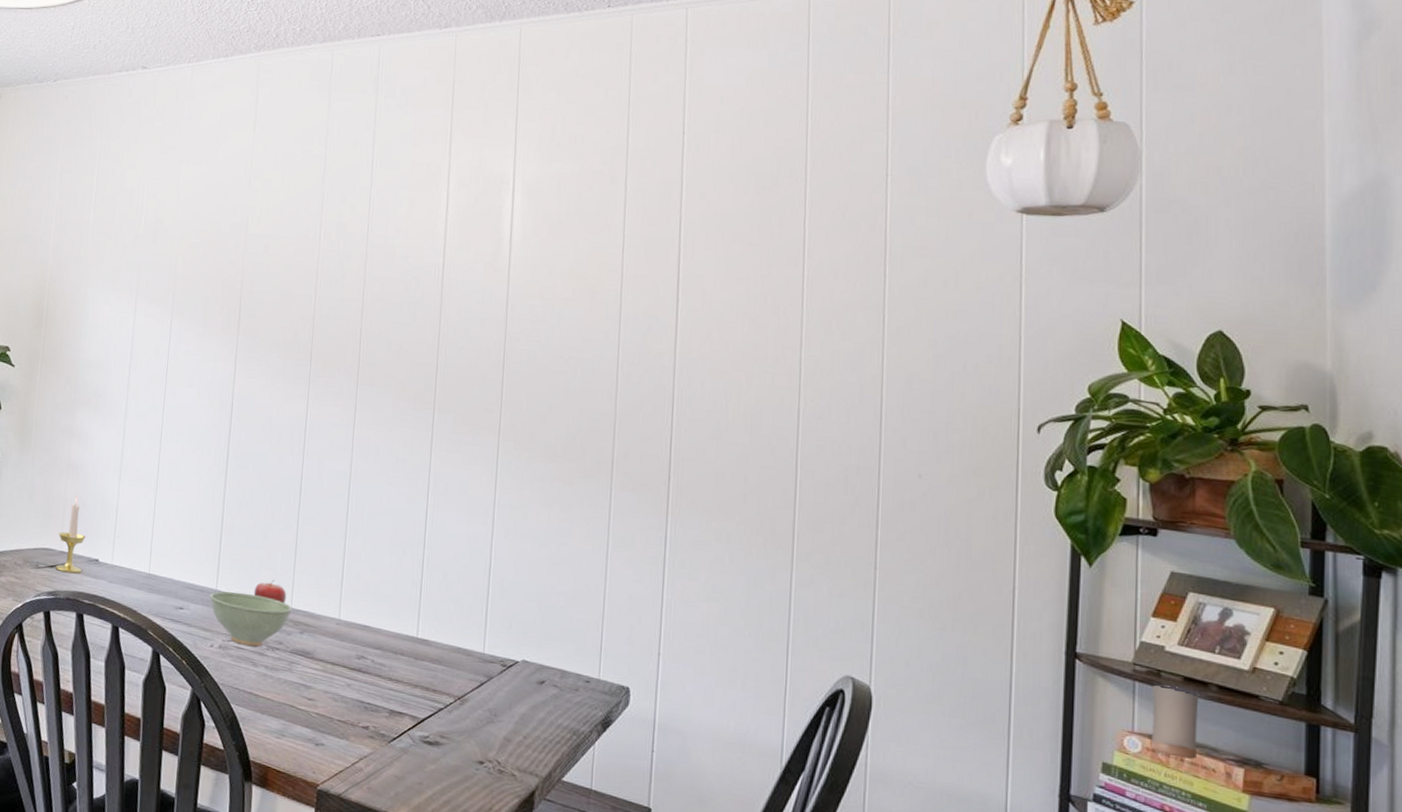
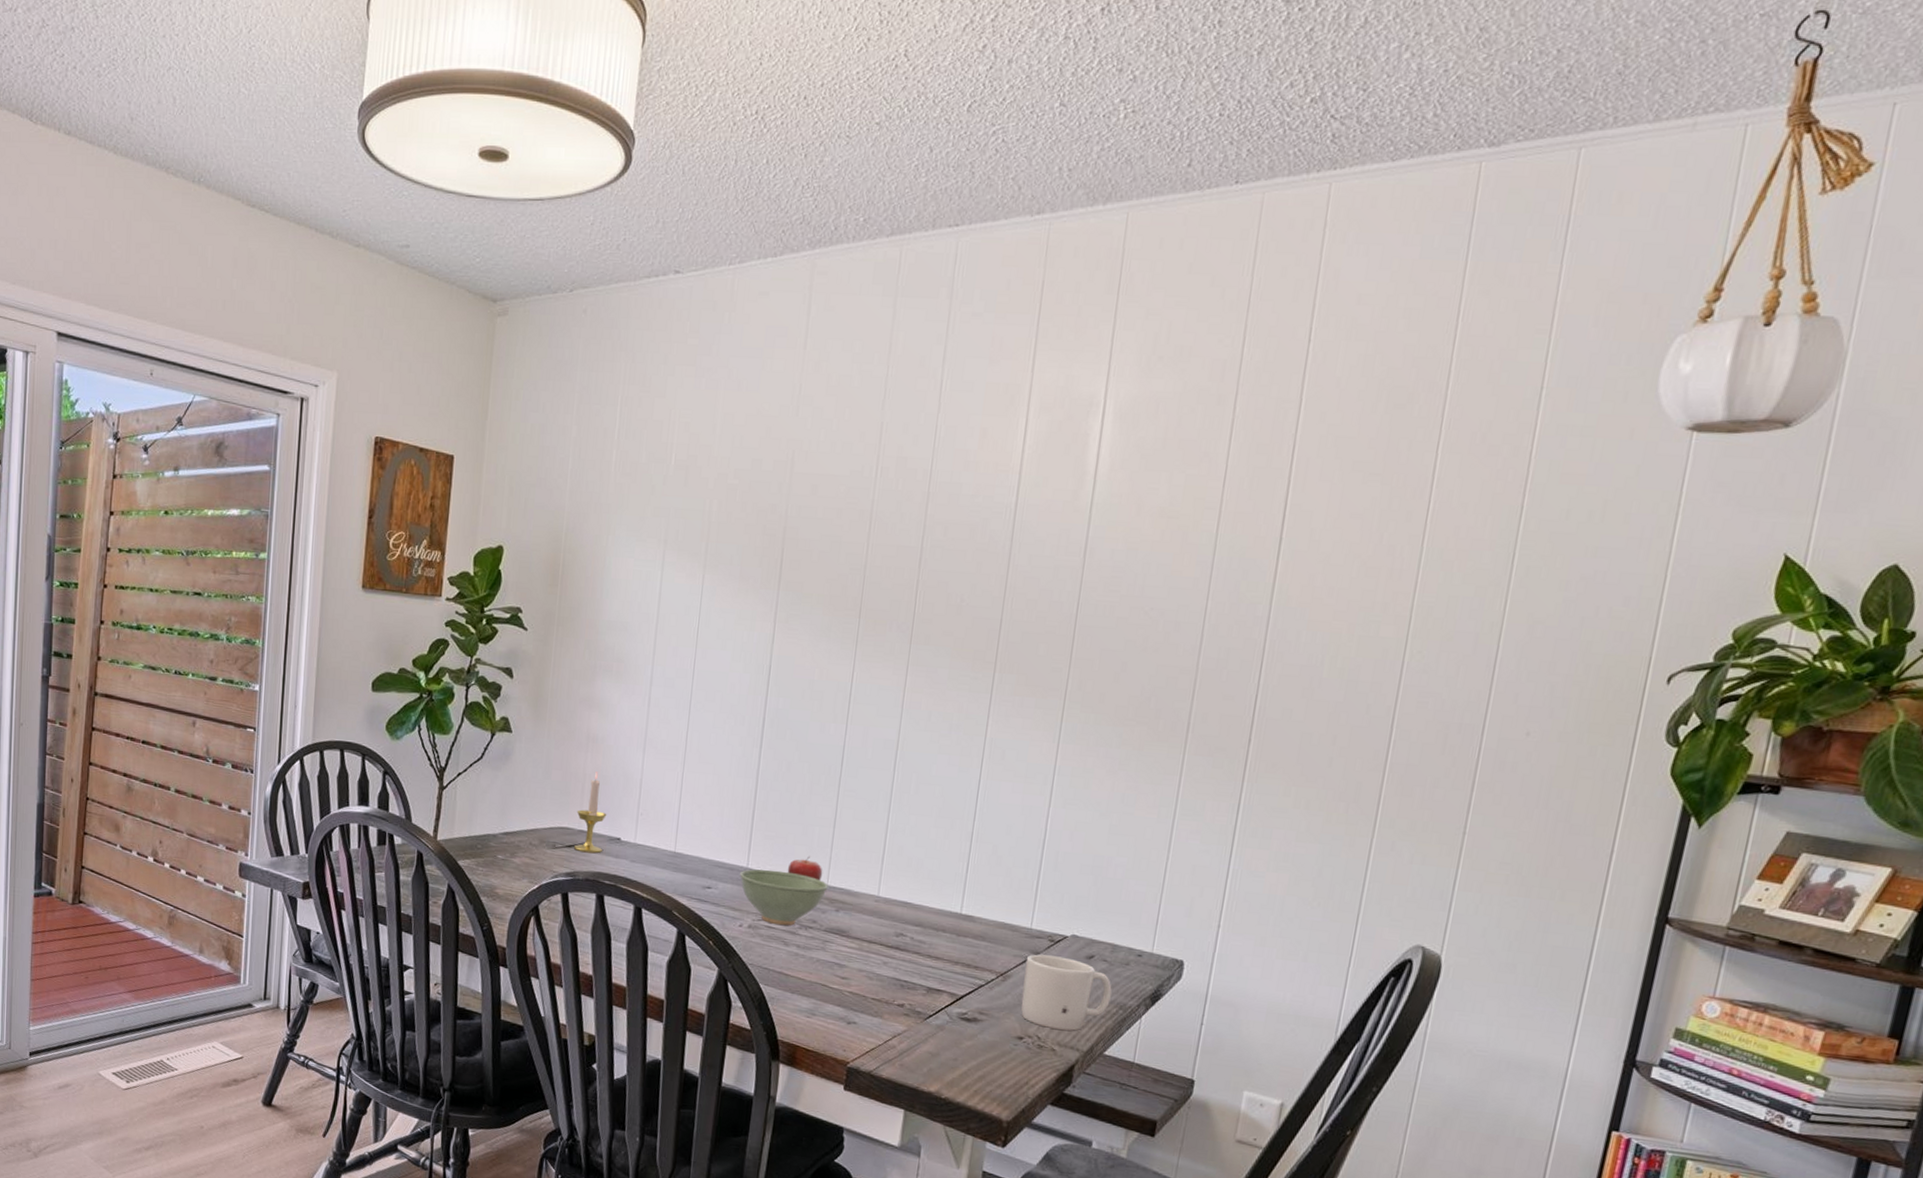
mug: none [479,678,564,757] -> present [1020,954,1112,1032]
candle: present [1150,684,1199,759] -> none [1729,949,1792,1023]

